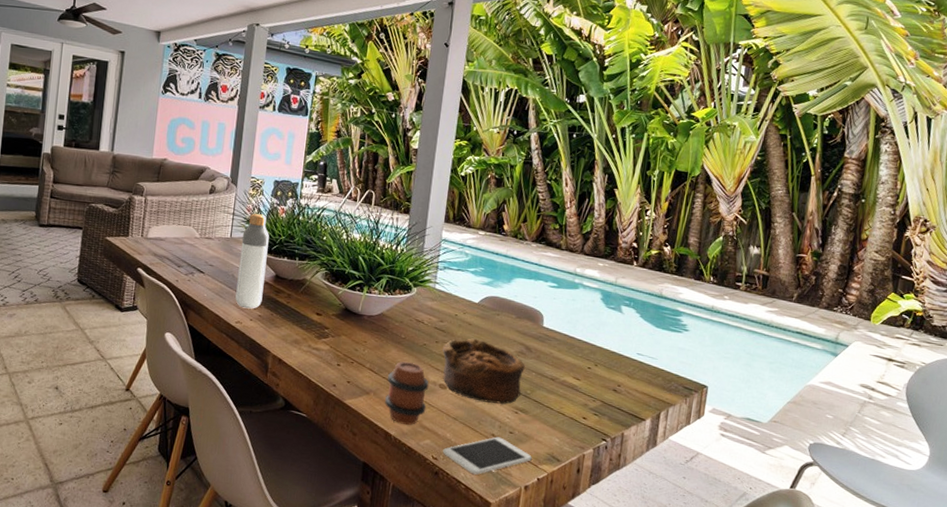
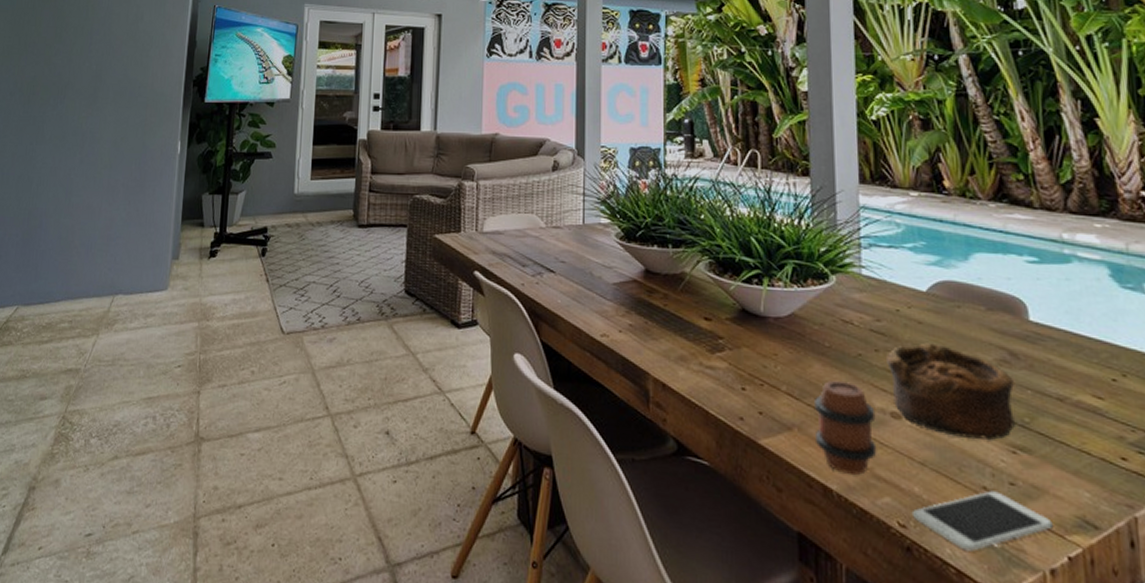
bottle: present [235,213,270,309] -> none [597,191,631,317]

